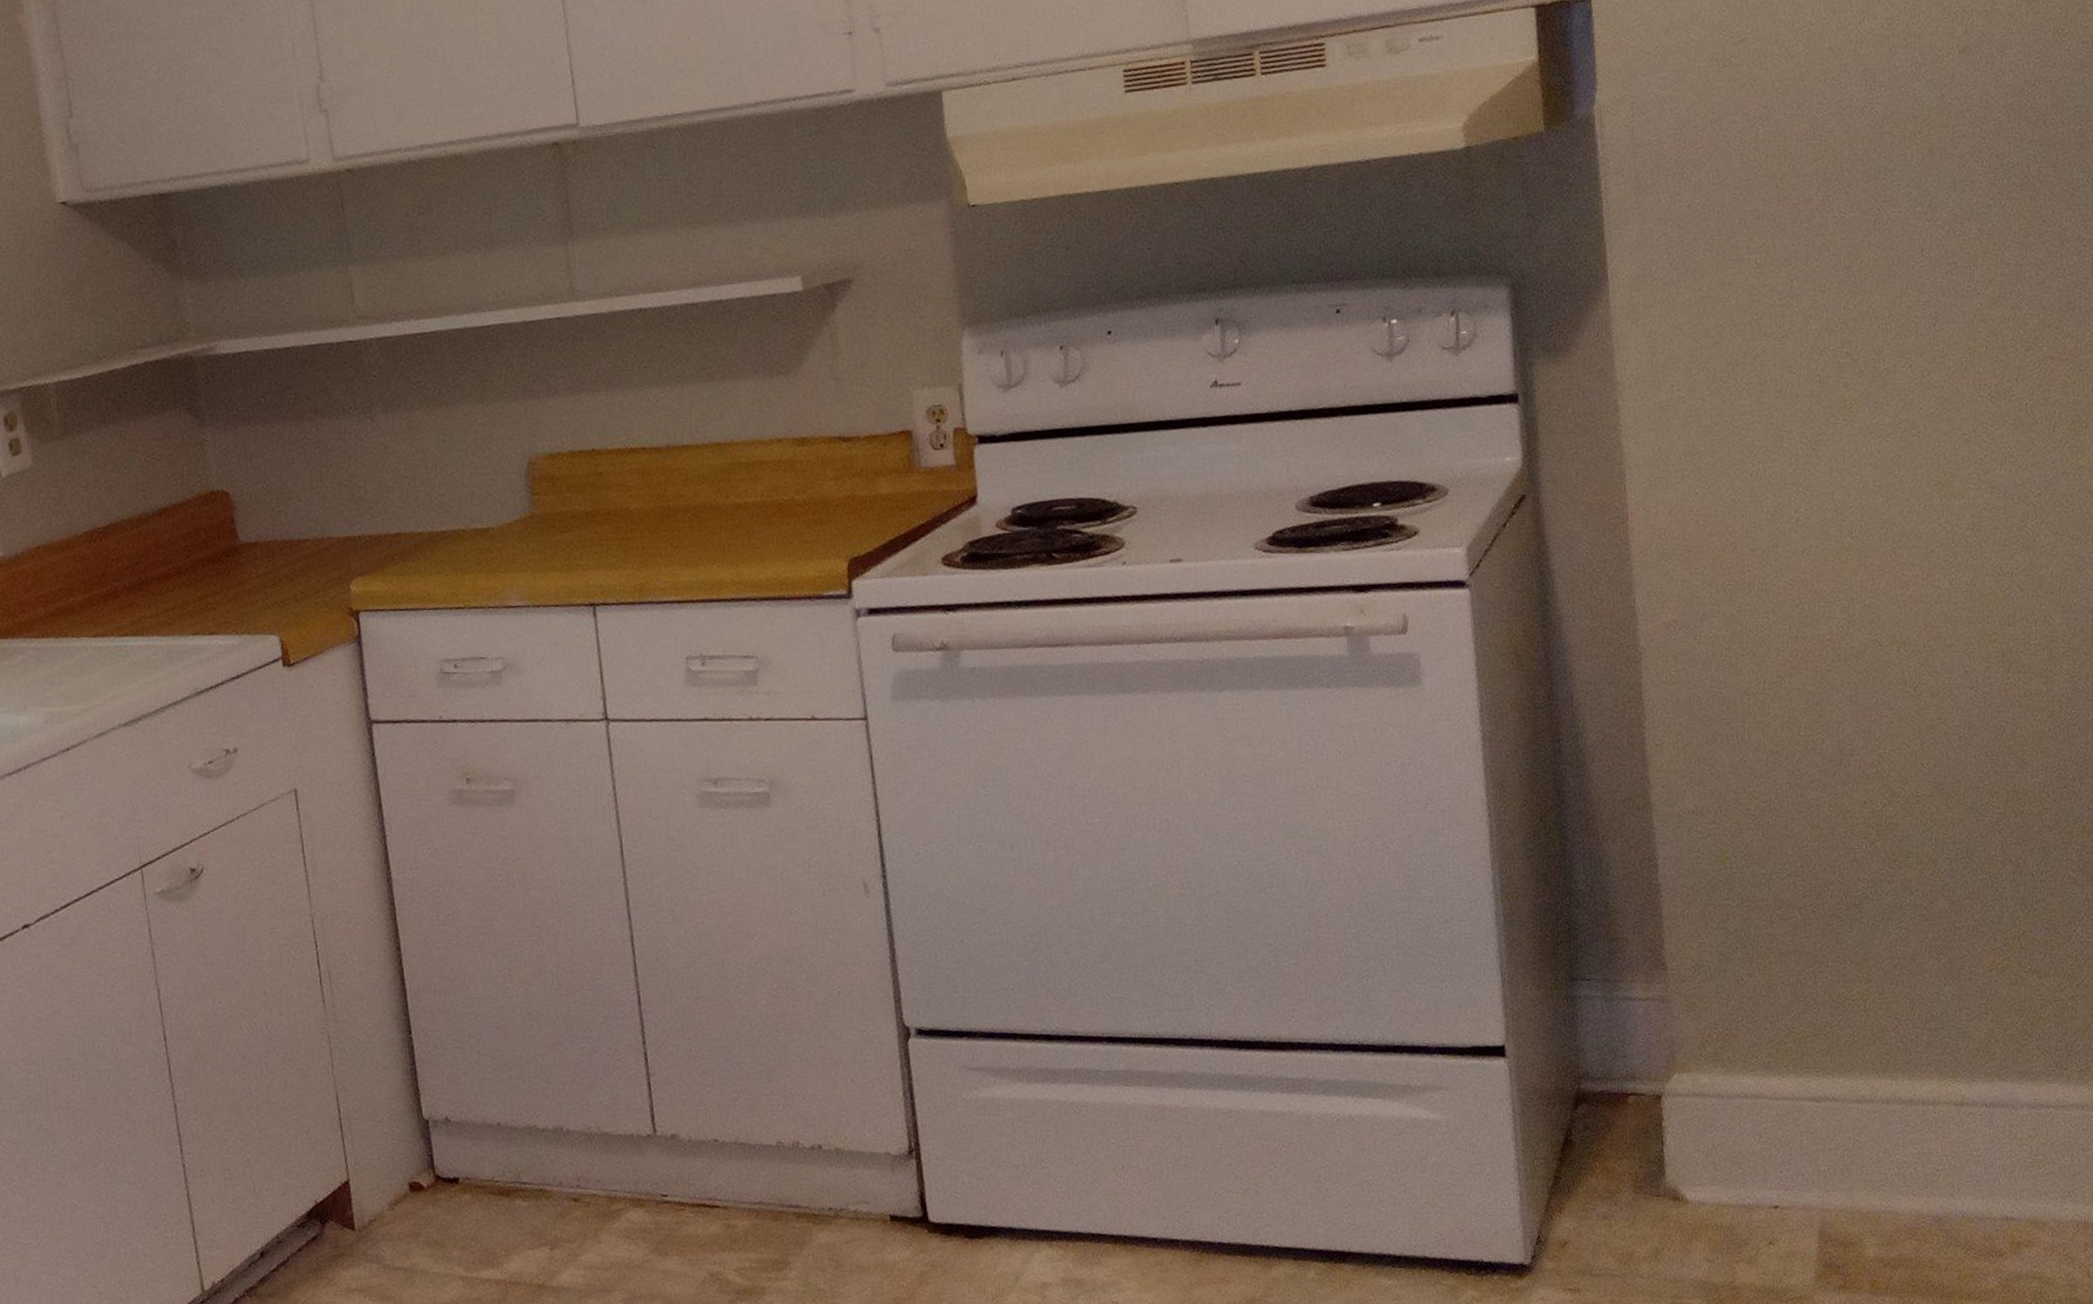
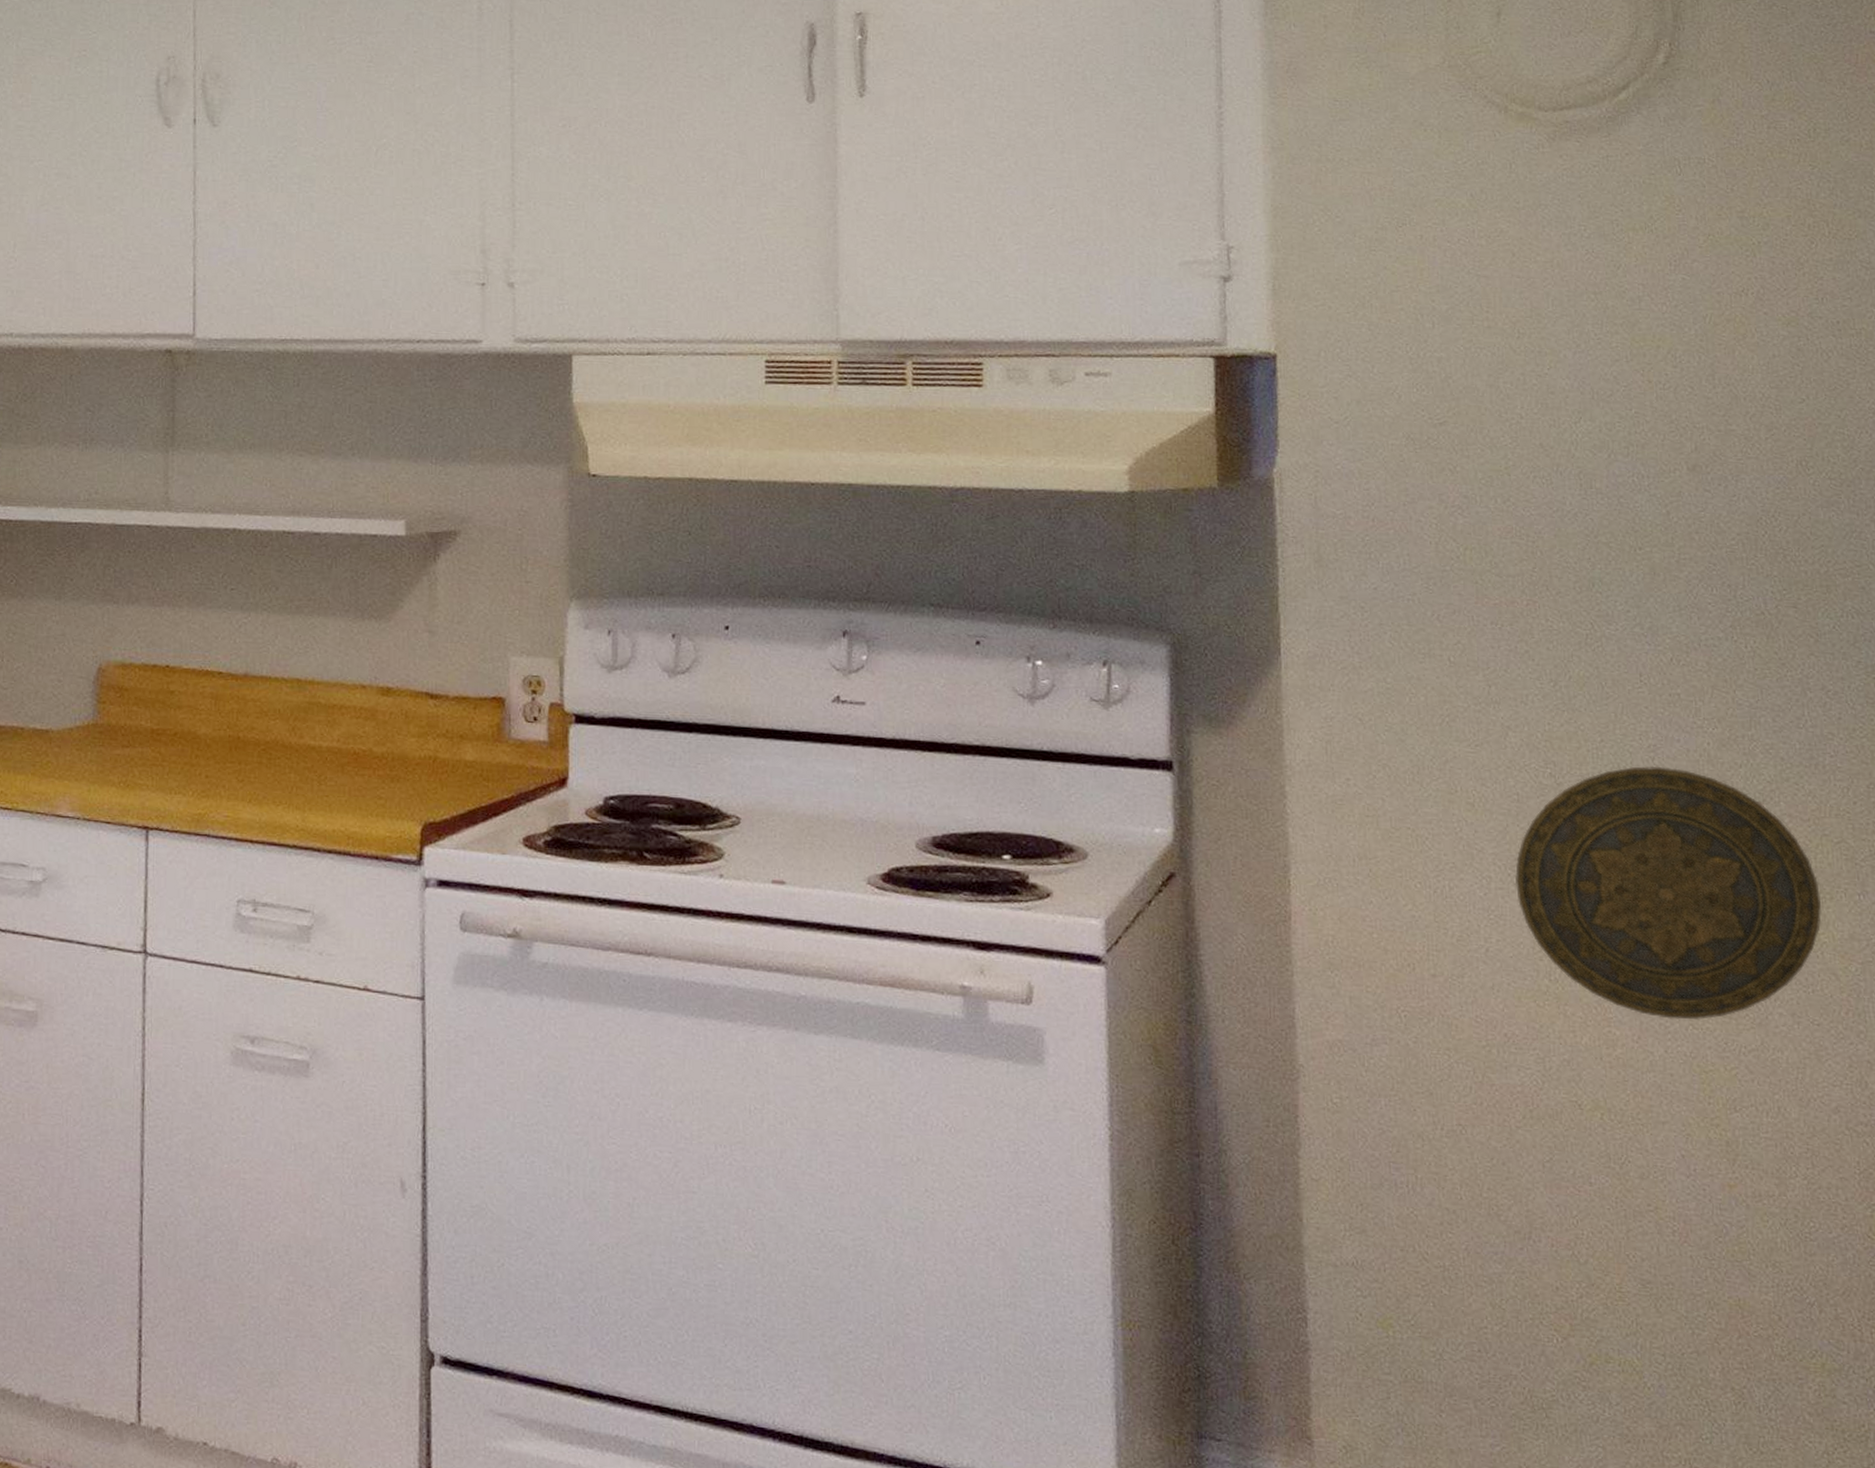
decorative plate: none [1819,330,2079,555] -> present [1514,766,1822,1021]

